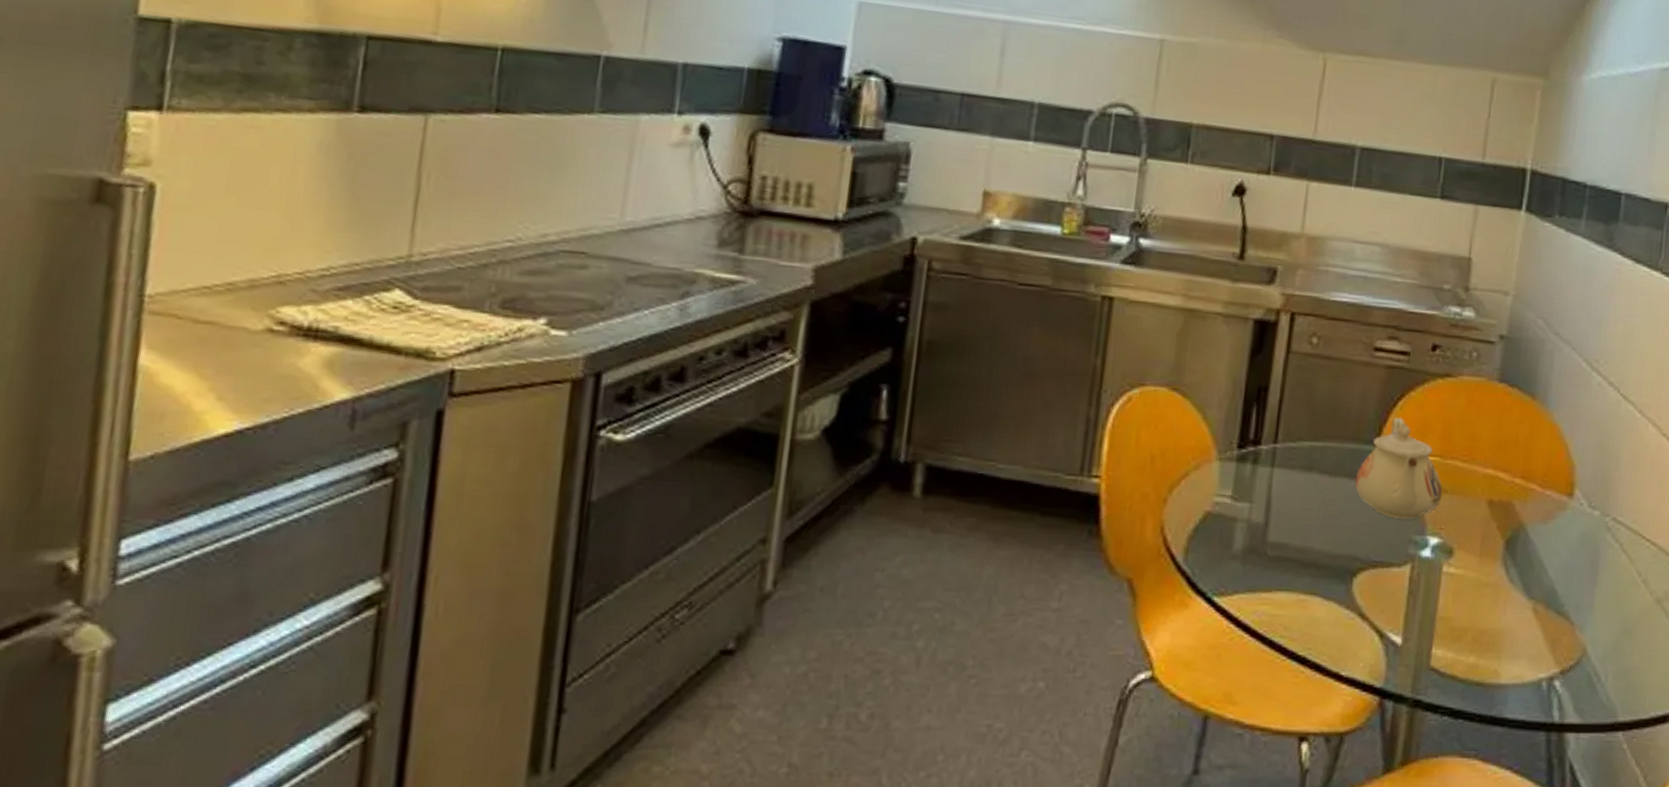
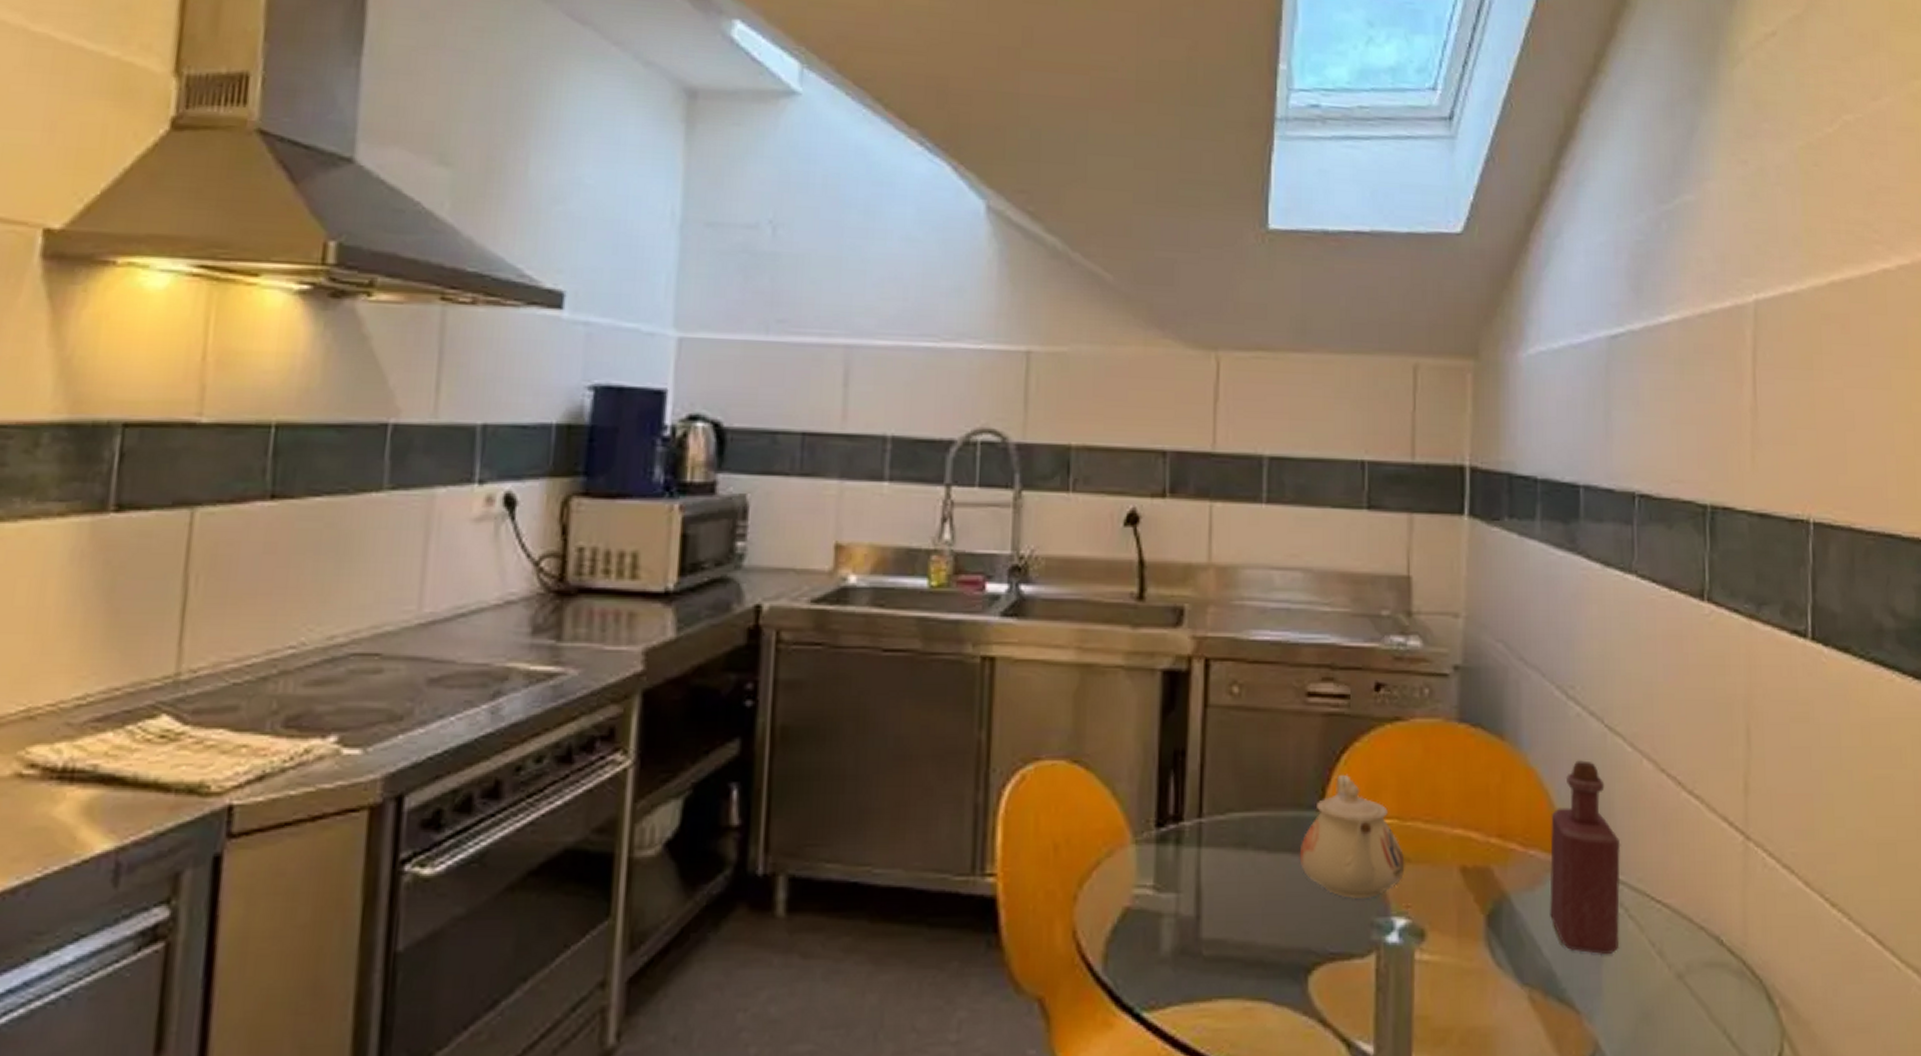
bottle: none [1557,421,1623,580] -> present [1549,760,1621,956]

